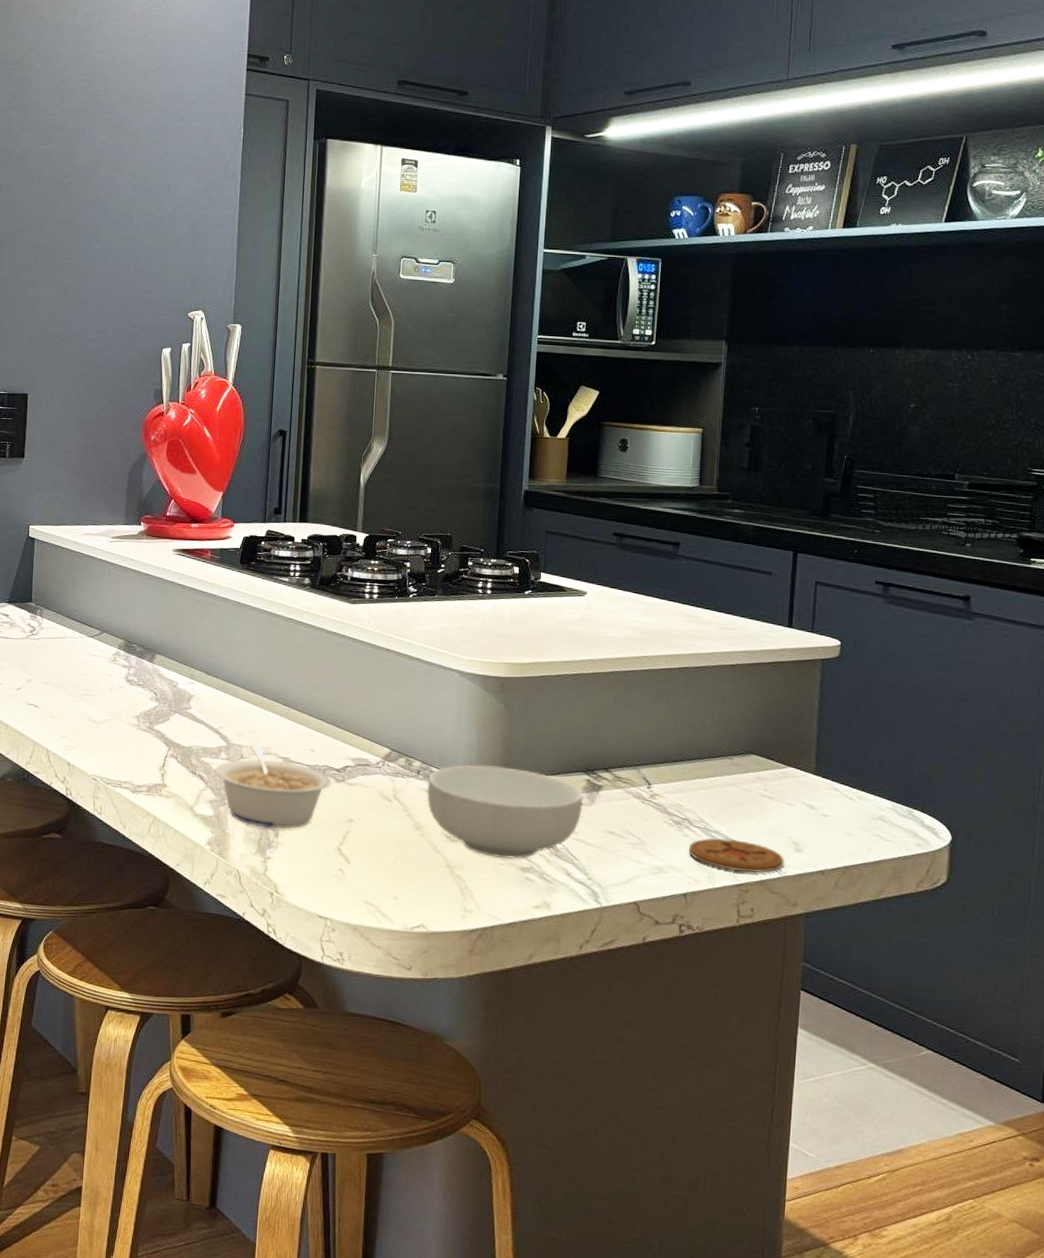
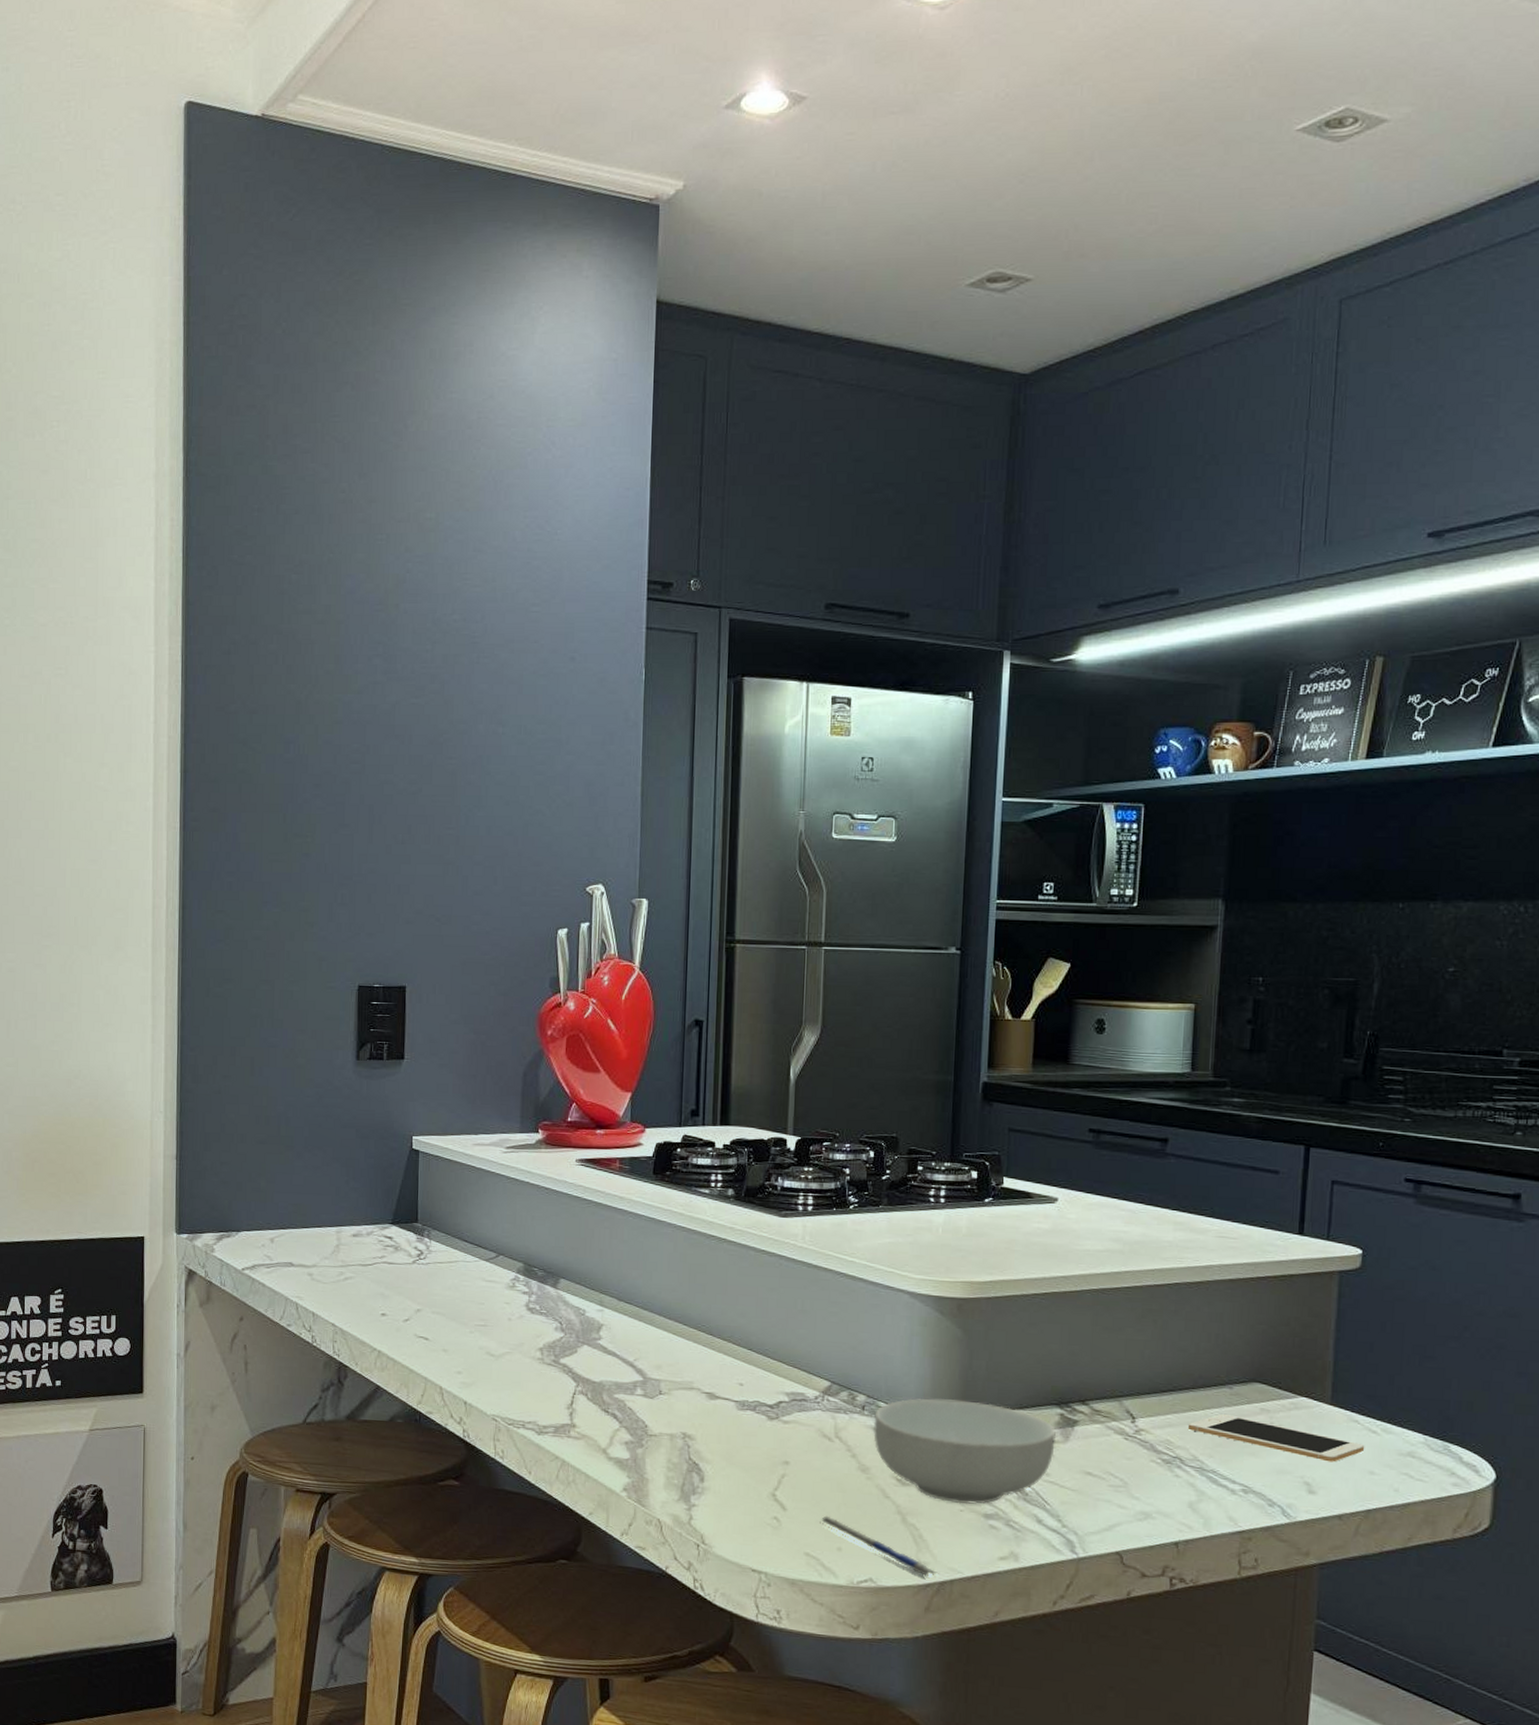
legume: present [214,744,332,830] -> none [629,1378,764,1474]
pen: none [379,868,481,923] -> present [820,1515,938,1577]
coaster: present [689,837,785,874] -> none [1181,1478,1295,1519]
cell phone: none [695,781,843,825] -> present [1187,1413,1365,1462]

